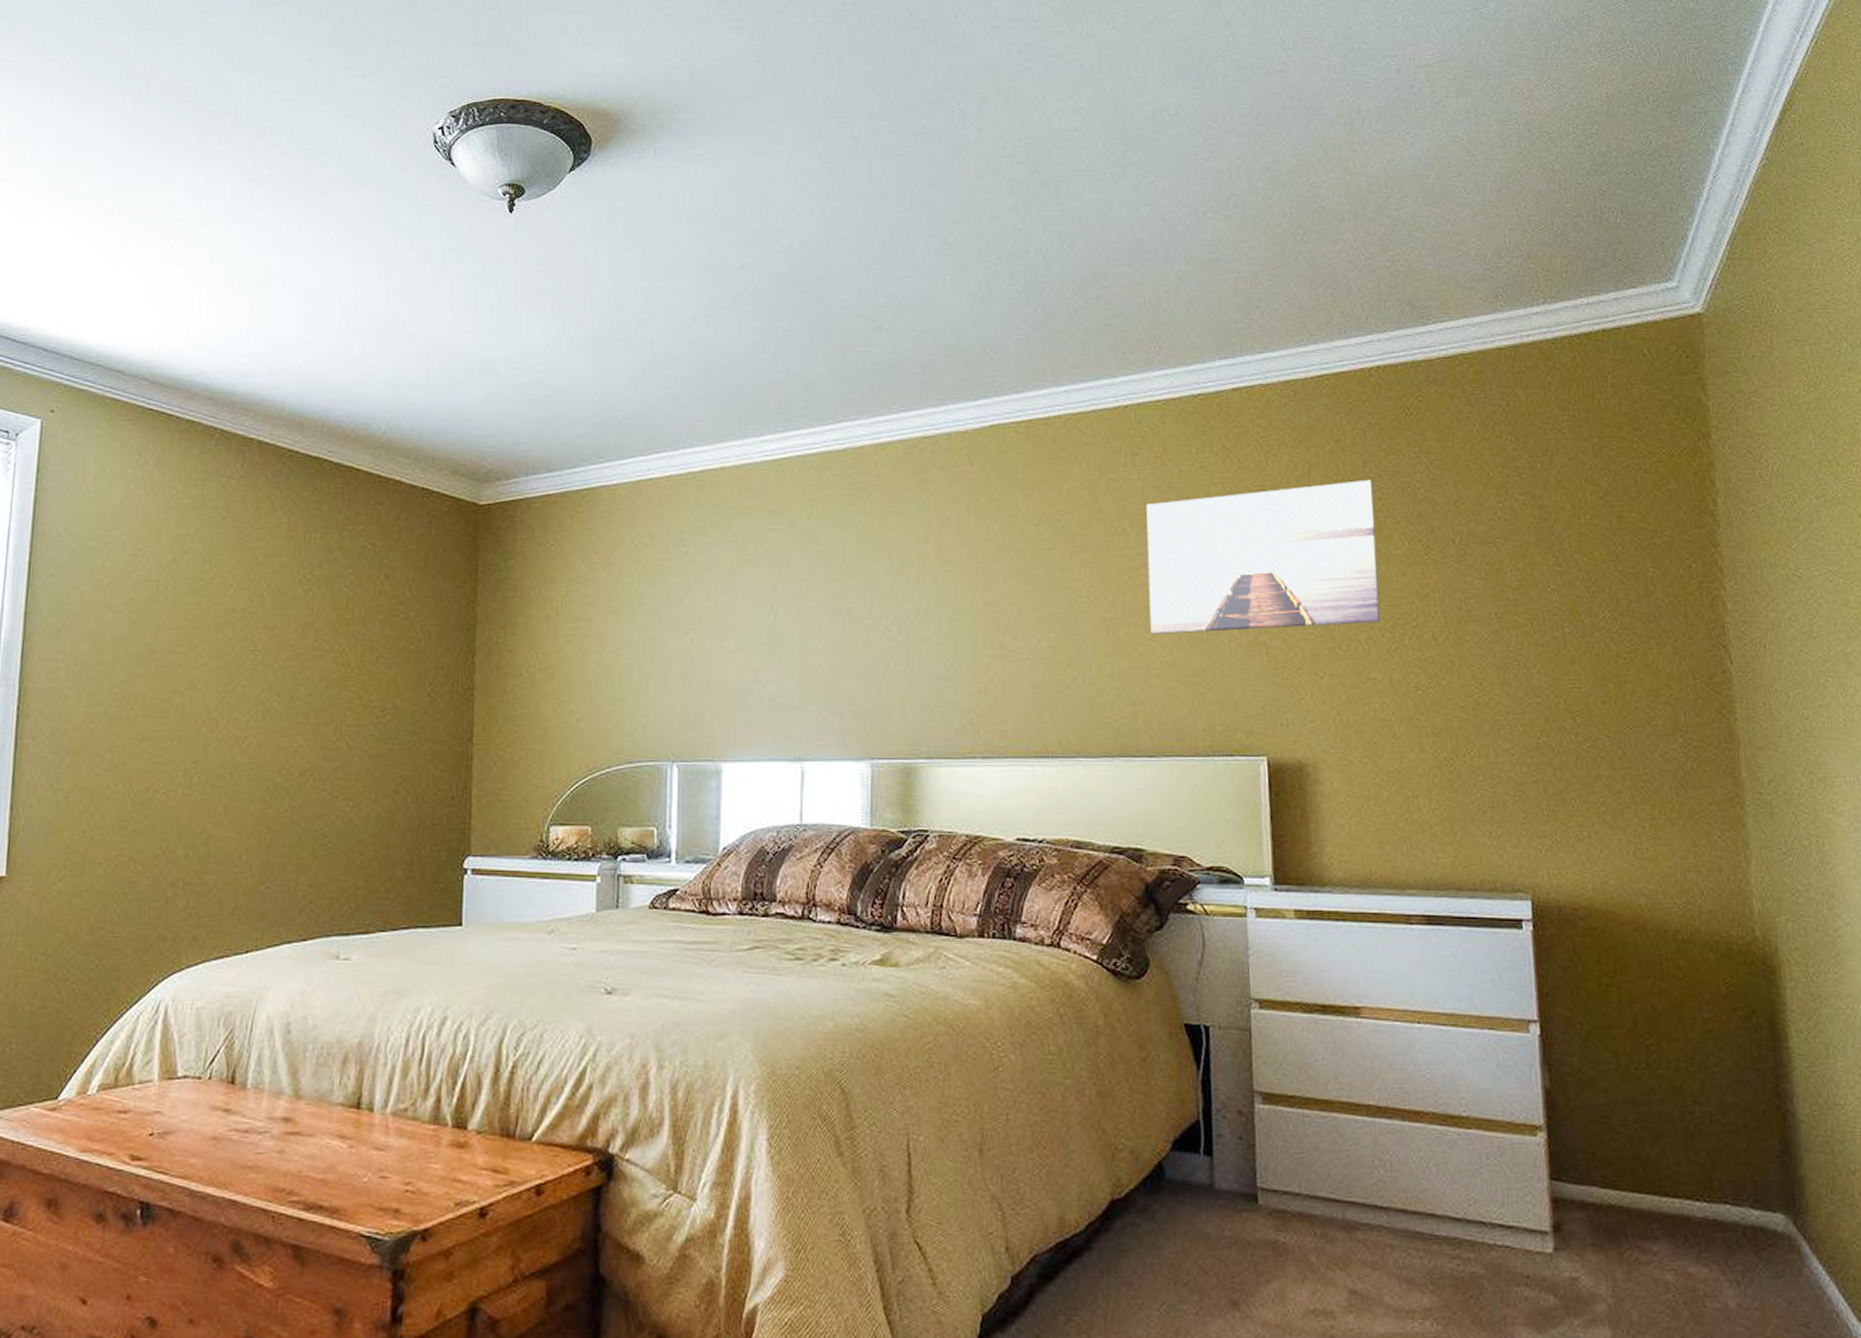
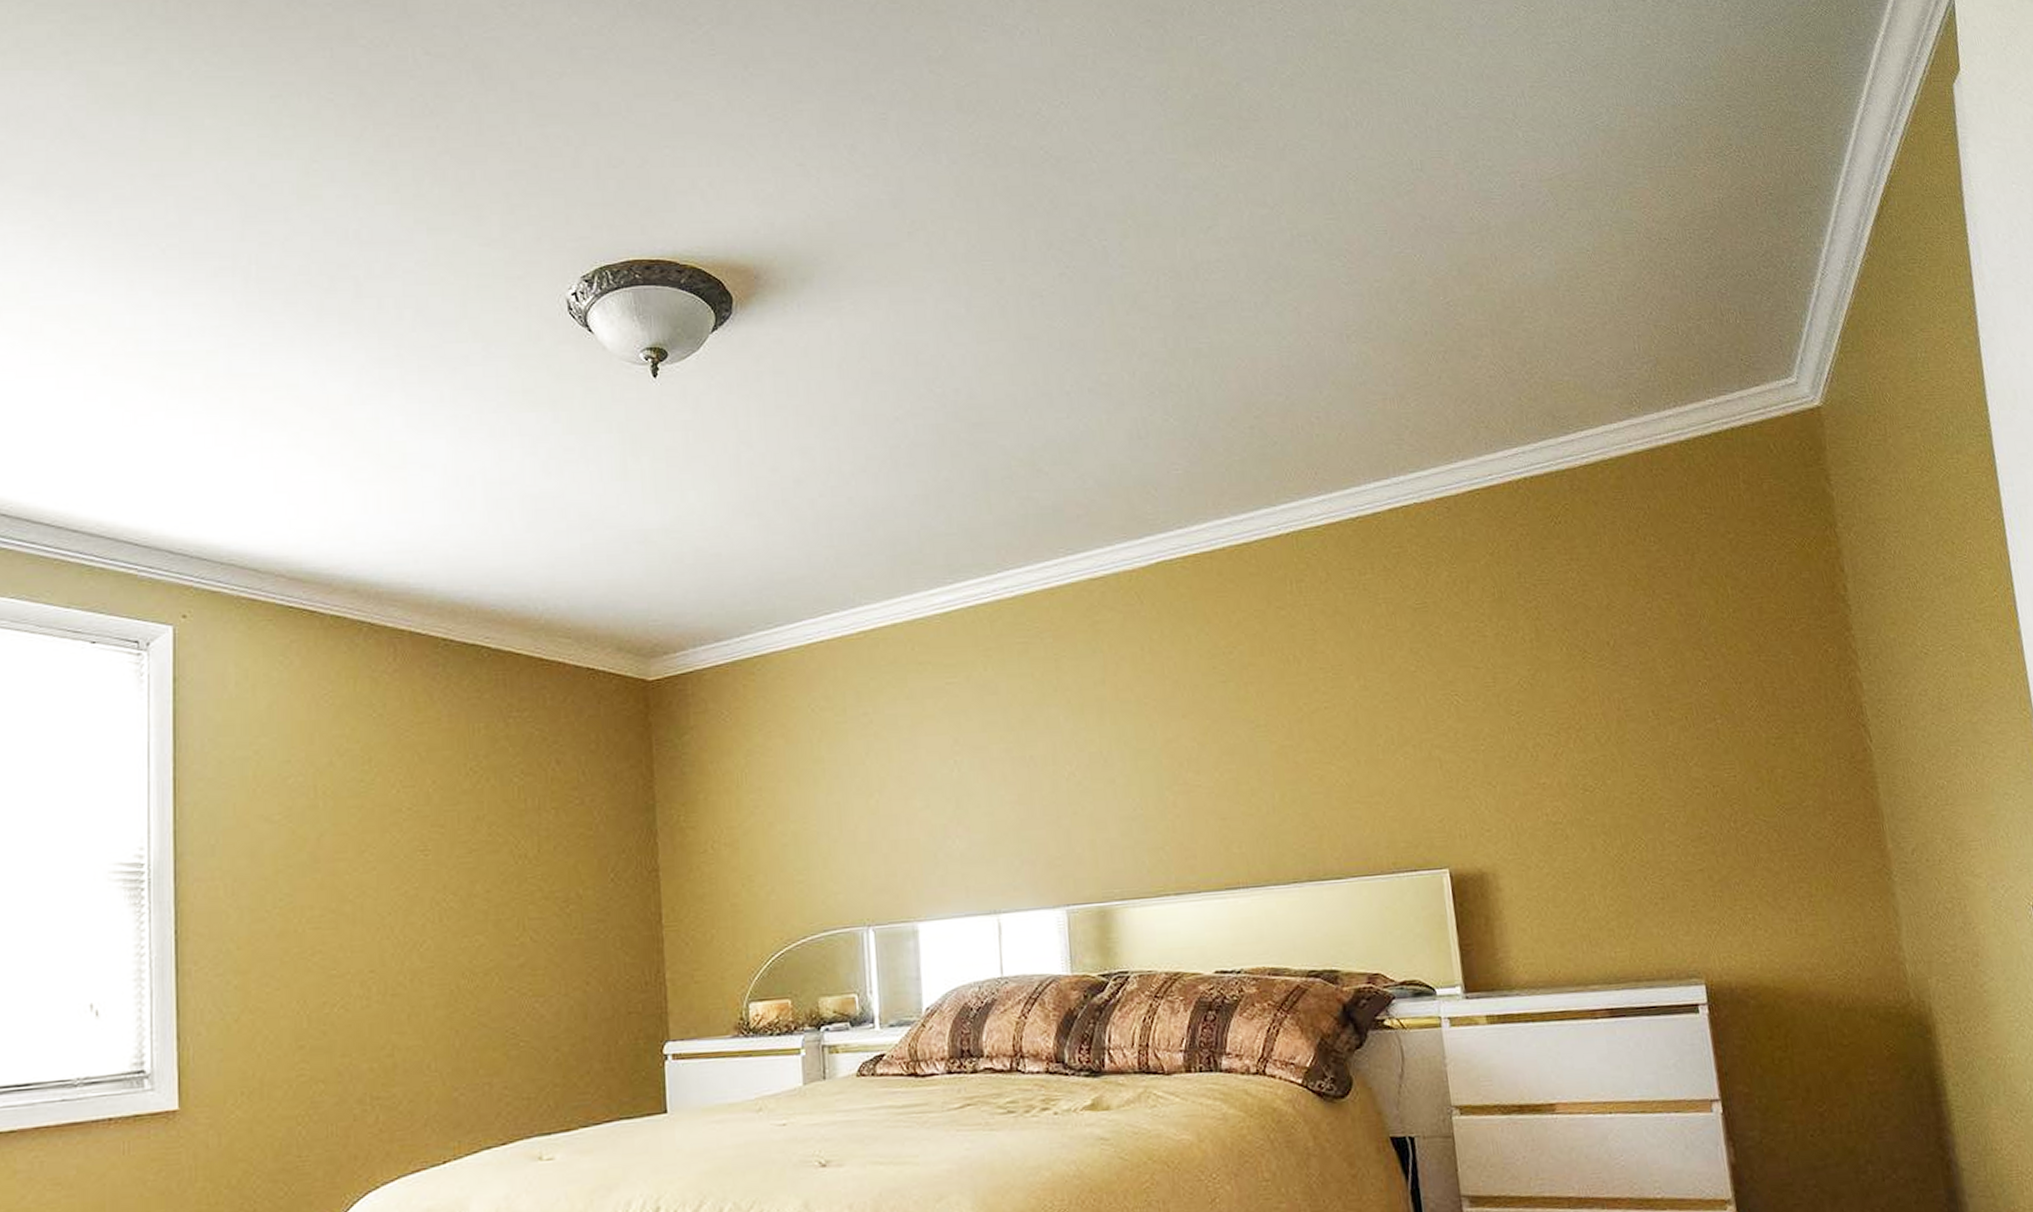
wall art: present [1146,479,1381,635] -> none [1314,589,1546,759]

